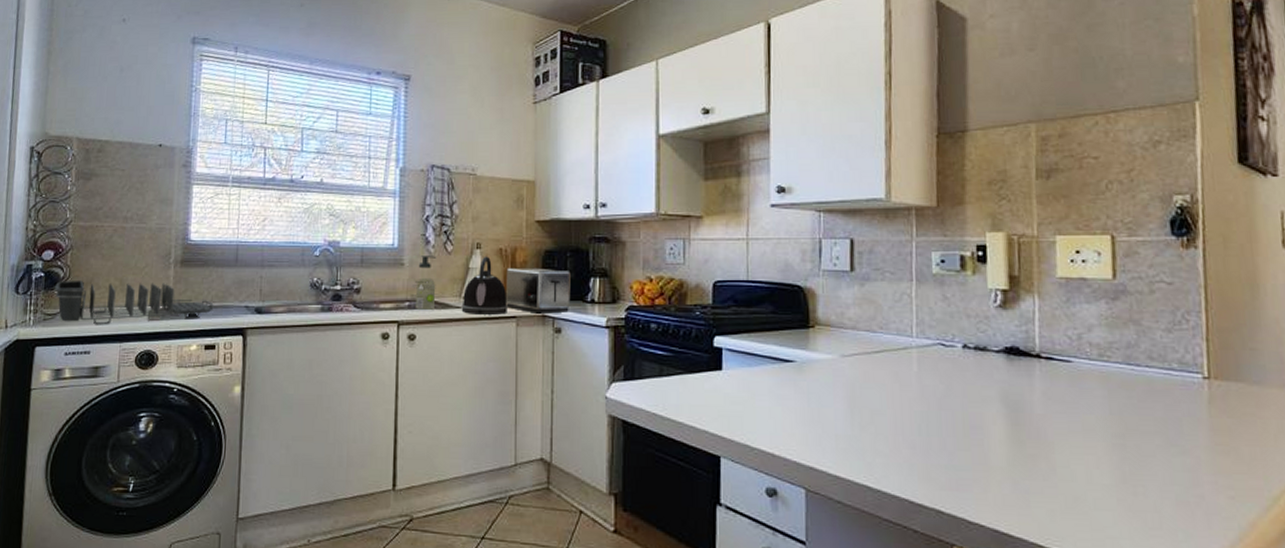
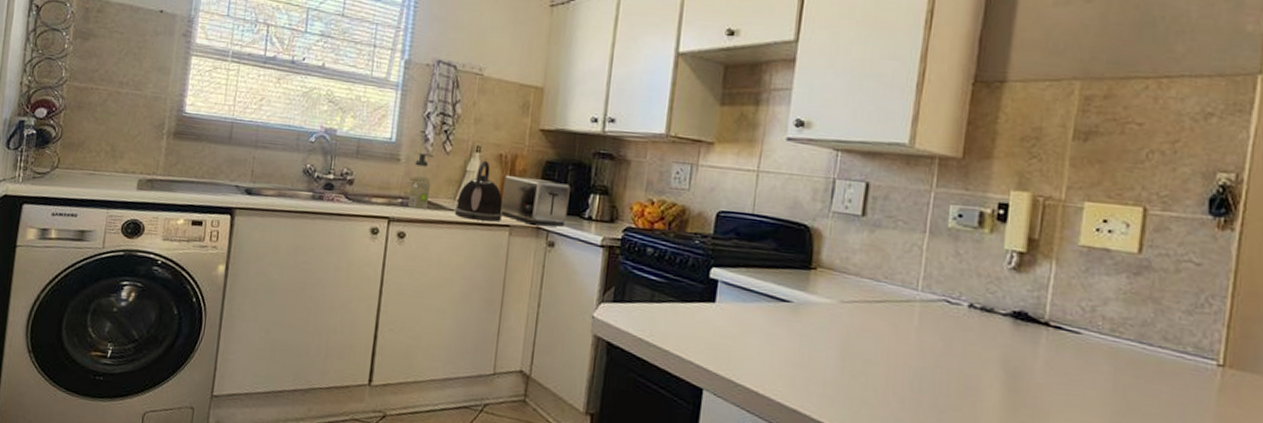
dish rack: present [55,281,214,325] -> none [46,140,204,194]

